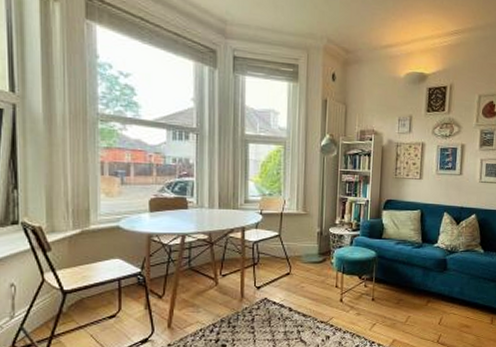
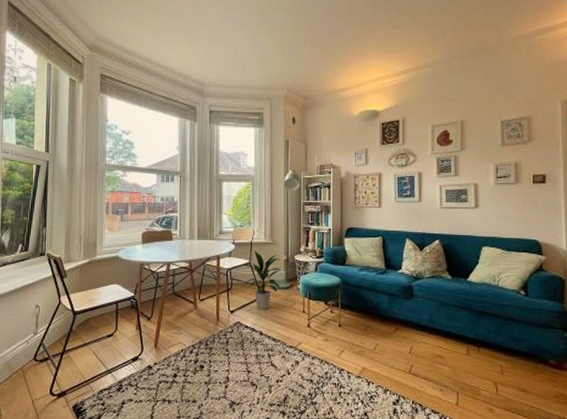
indoor plant: none [269,222,314,285] -> present [241,250,282,310]

